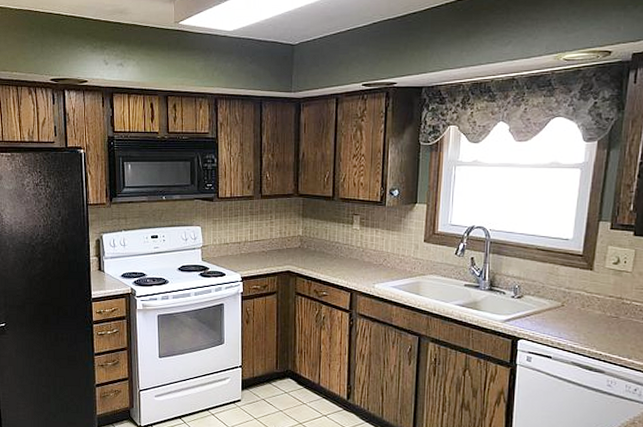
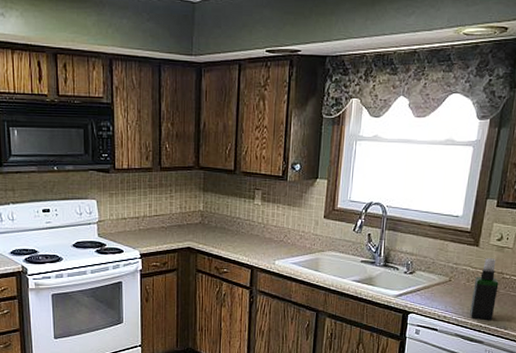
spray bottle: none [587,282,618,348] -> present [470,258,499,320]

